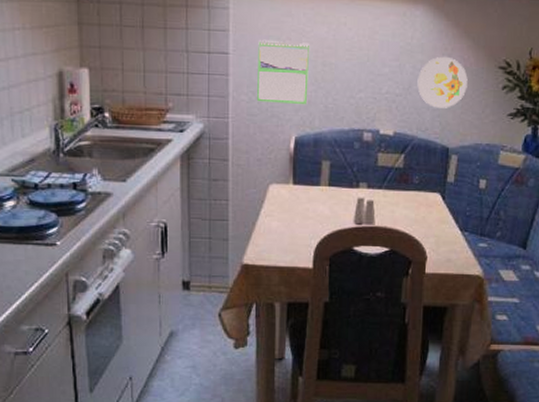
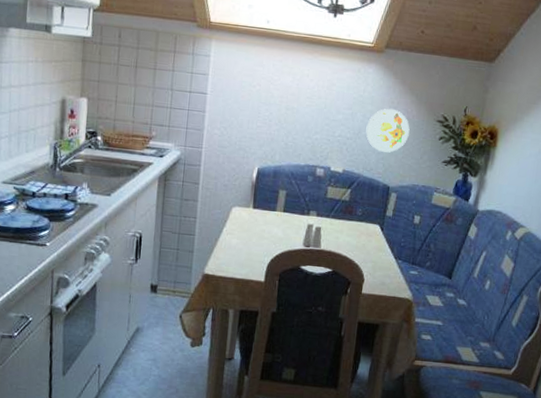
calendar: present [256,39,309,105] -> none [227,83,276,142]

